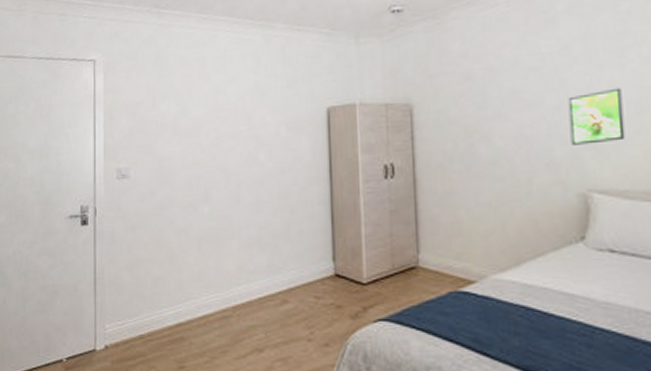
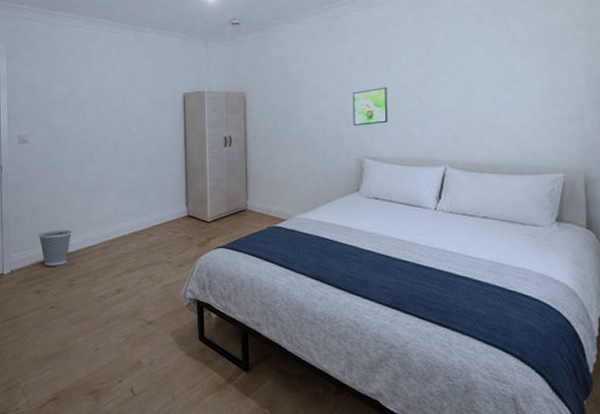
wastebasket: none [139,293,182,341] -> present [38,230,72,266]

